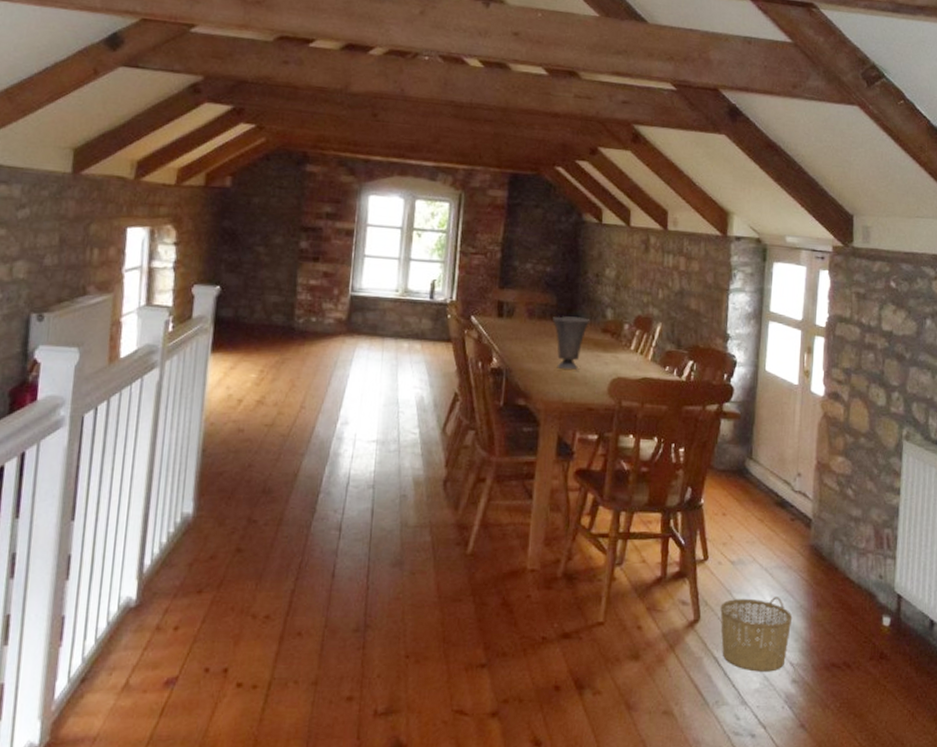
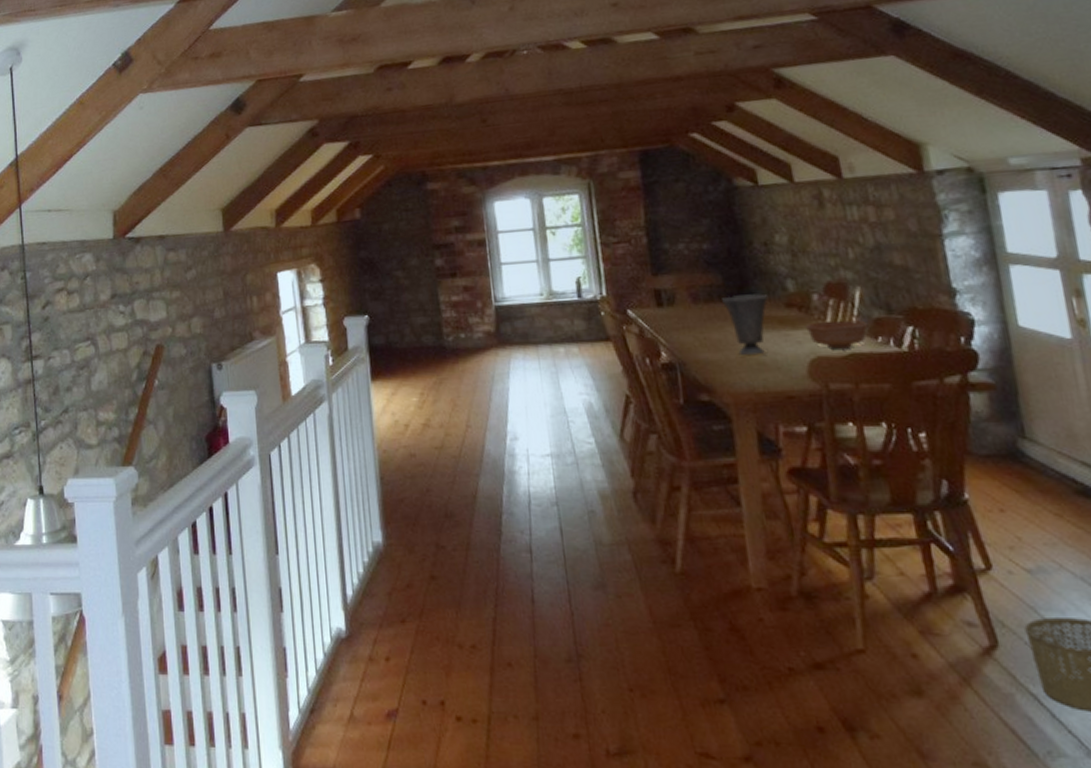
bowl: none [614,347,661,373] -> present [805,320,869,349]

